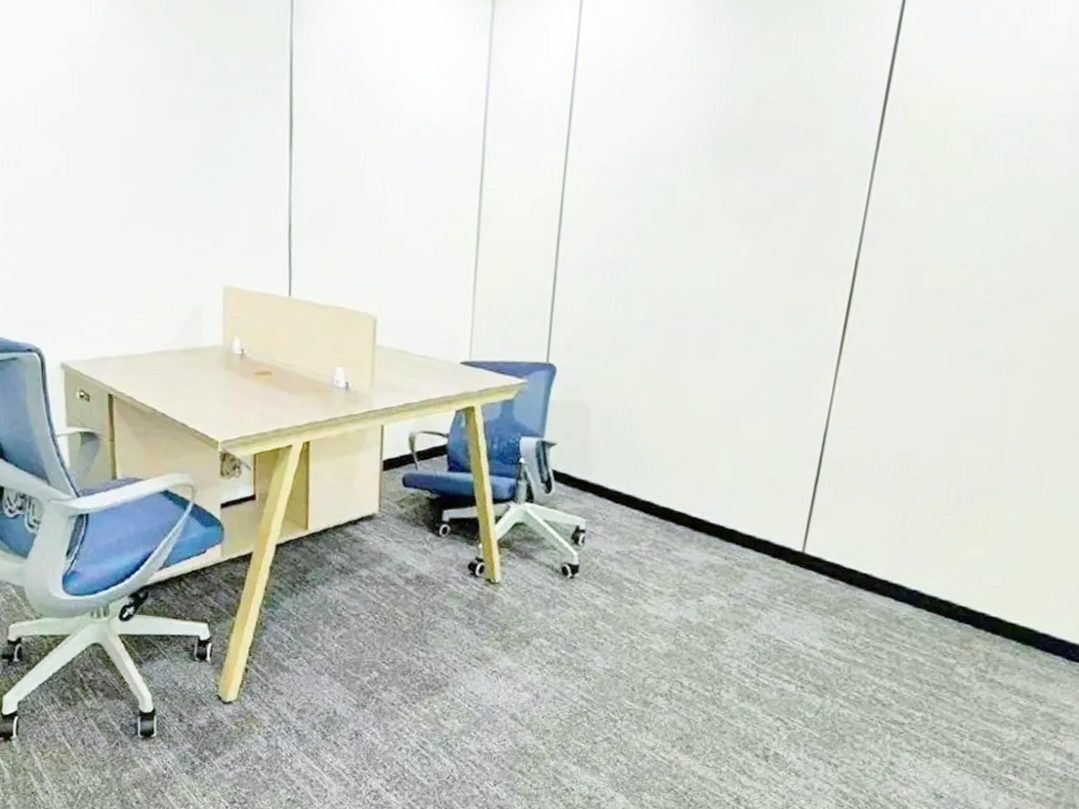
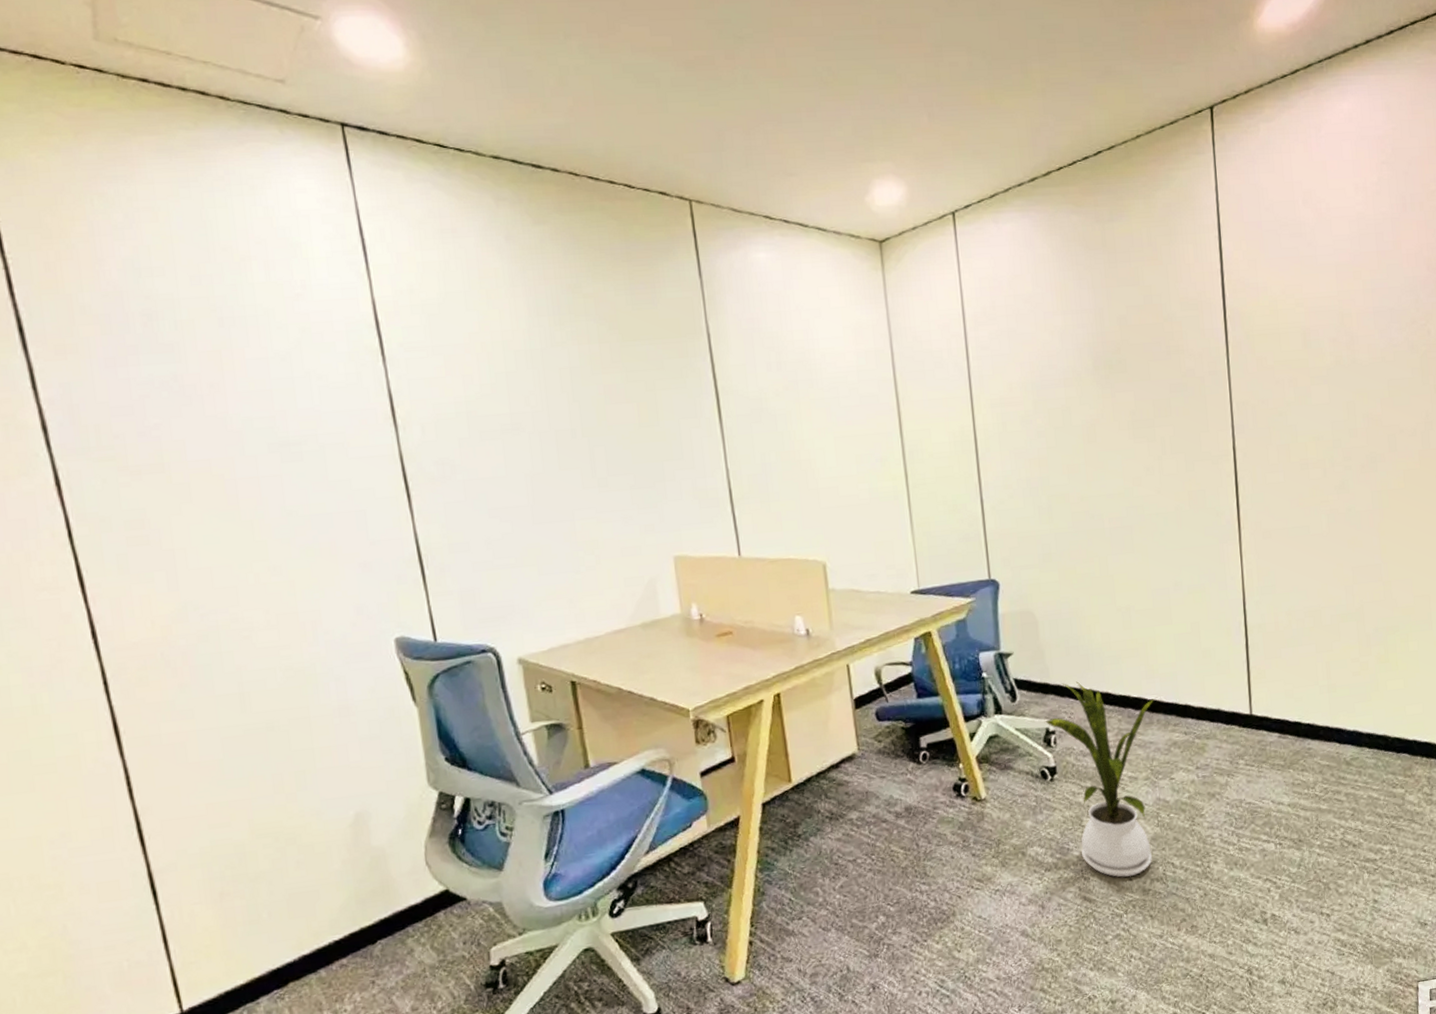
house plant: none [576,483,701,687] -> present [1044,681,1156,877]

